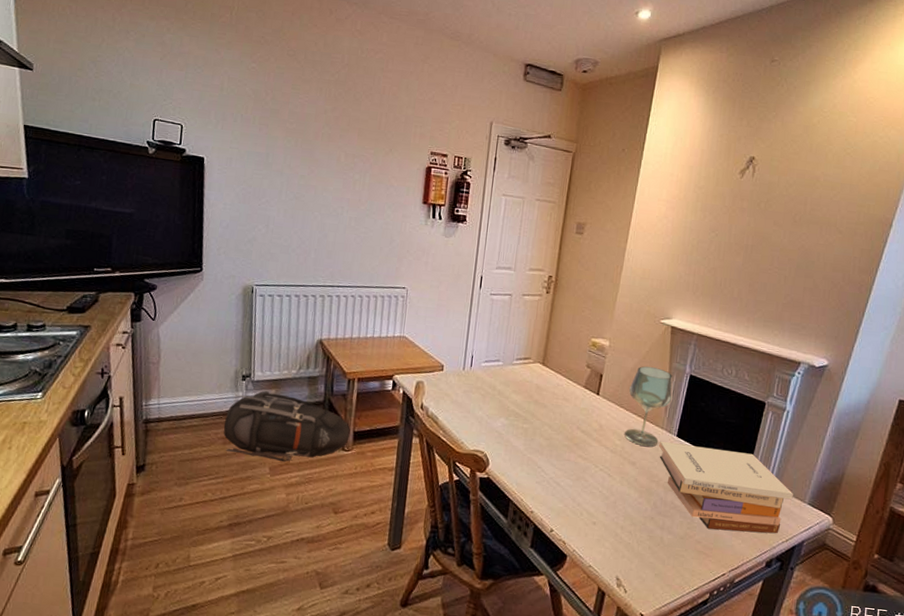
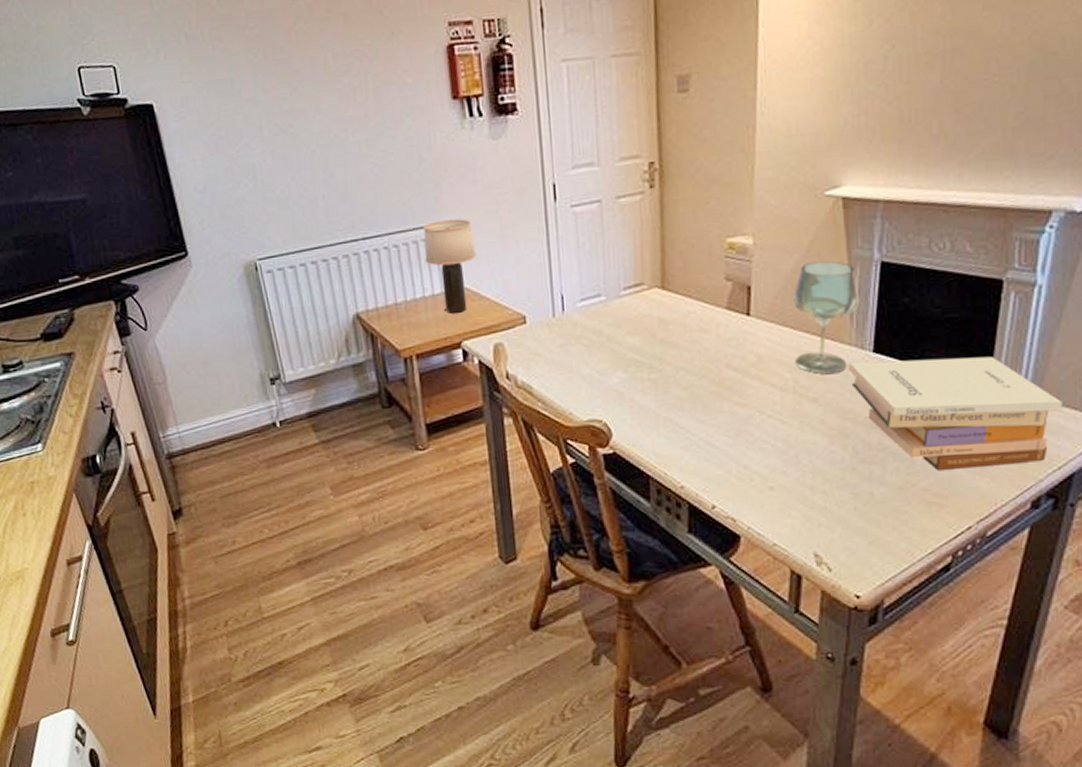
backpack: present [223,391,350,462] -> none [261,392,421,477]
table lamp: none [379,284,418,355] -> present [423,219,477,315]

